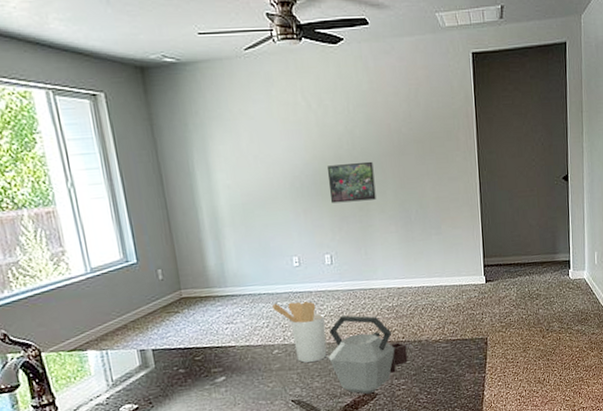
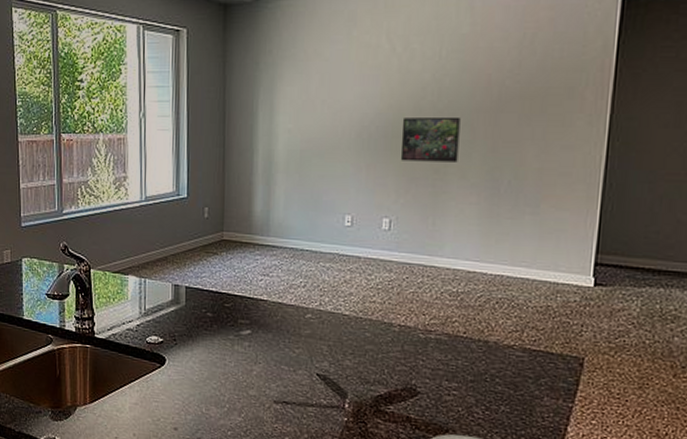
utensil holder: present [272,301,327,363] -> none [313,262,370,338]
kettle: present [329,315,408,394] -> none [367,291,467,389]

